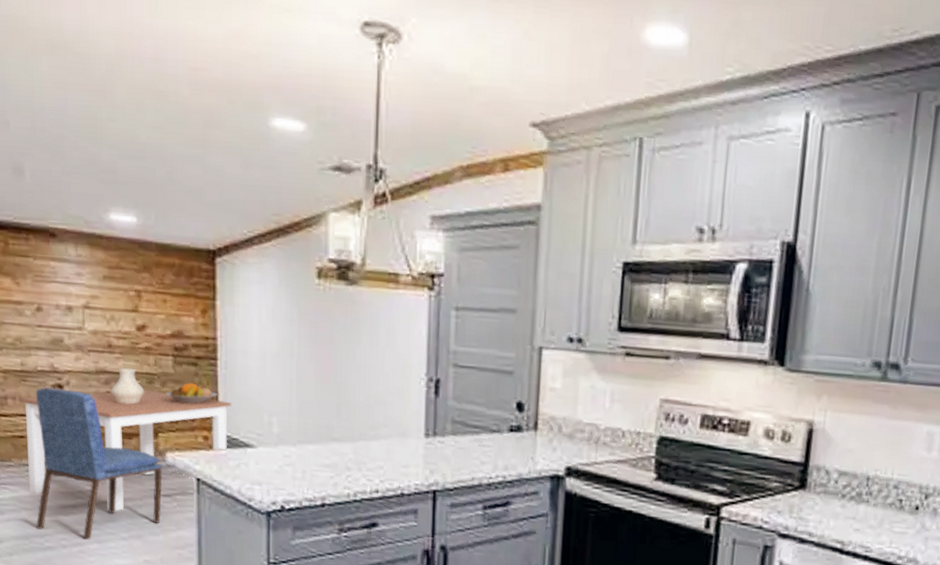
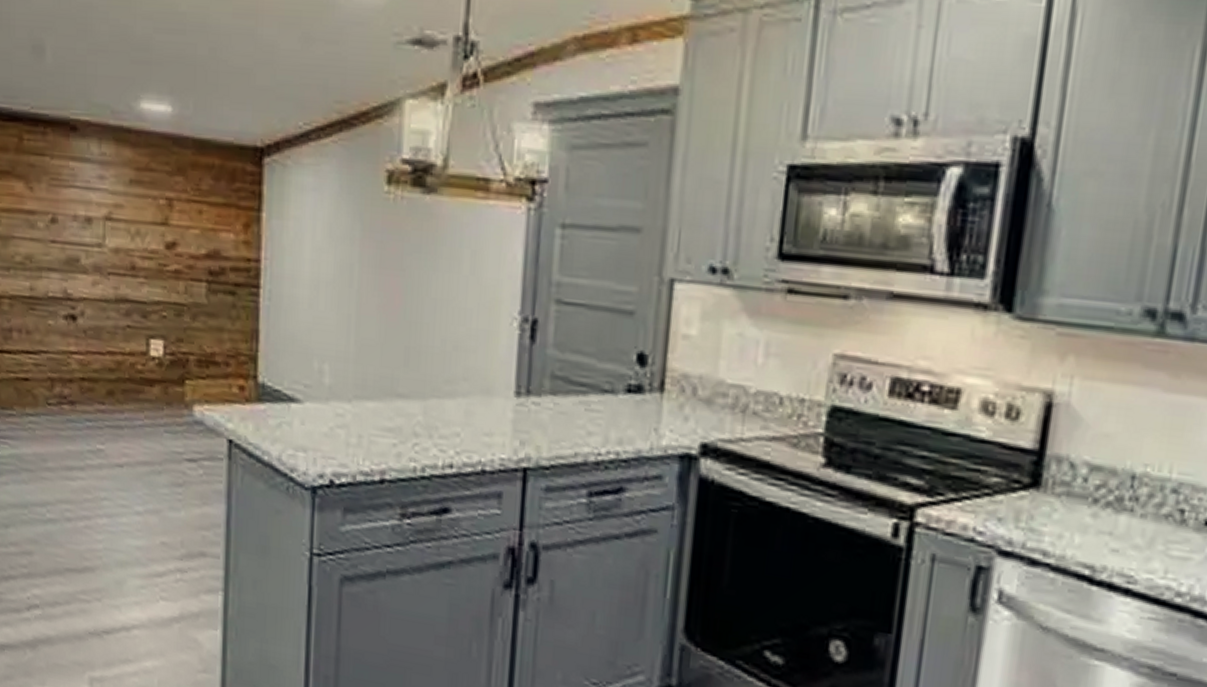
dining table: present [20,389,231,511] -> none [26,323,274,478]
dining chair: present [35,387,163,540] -> none [36,318,189,513]
vase: present [111,368,145,405] -> none [131,296,172,343]
fruit bowl: present [166,382,217,404] -> none [196,316,258,344]

